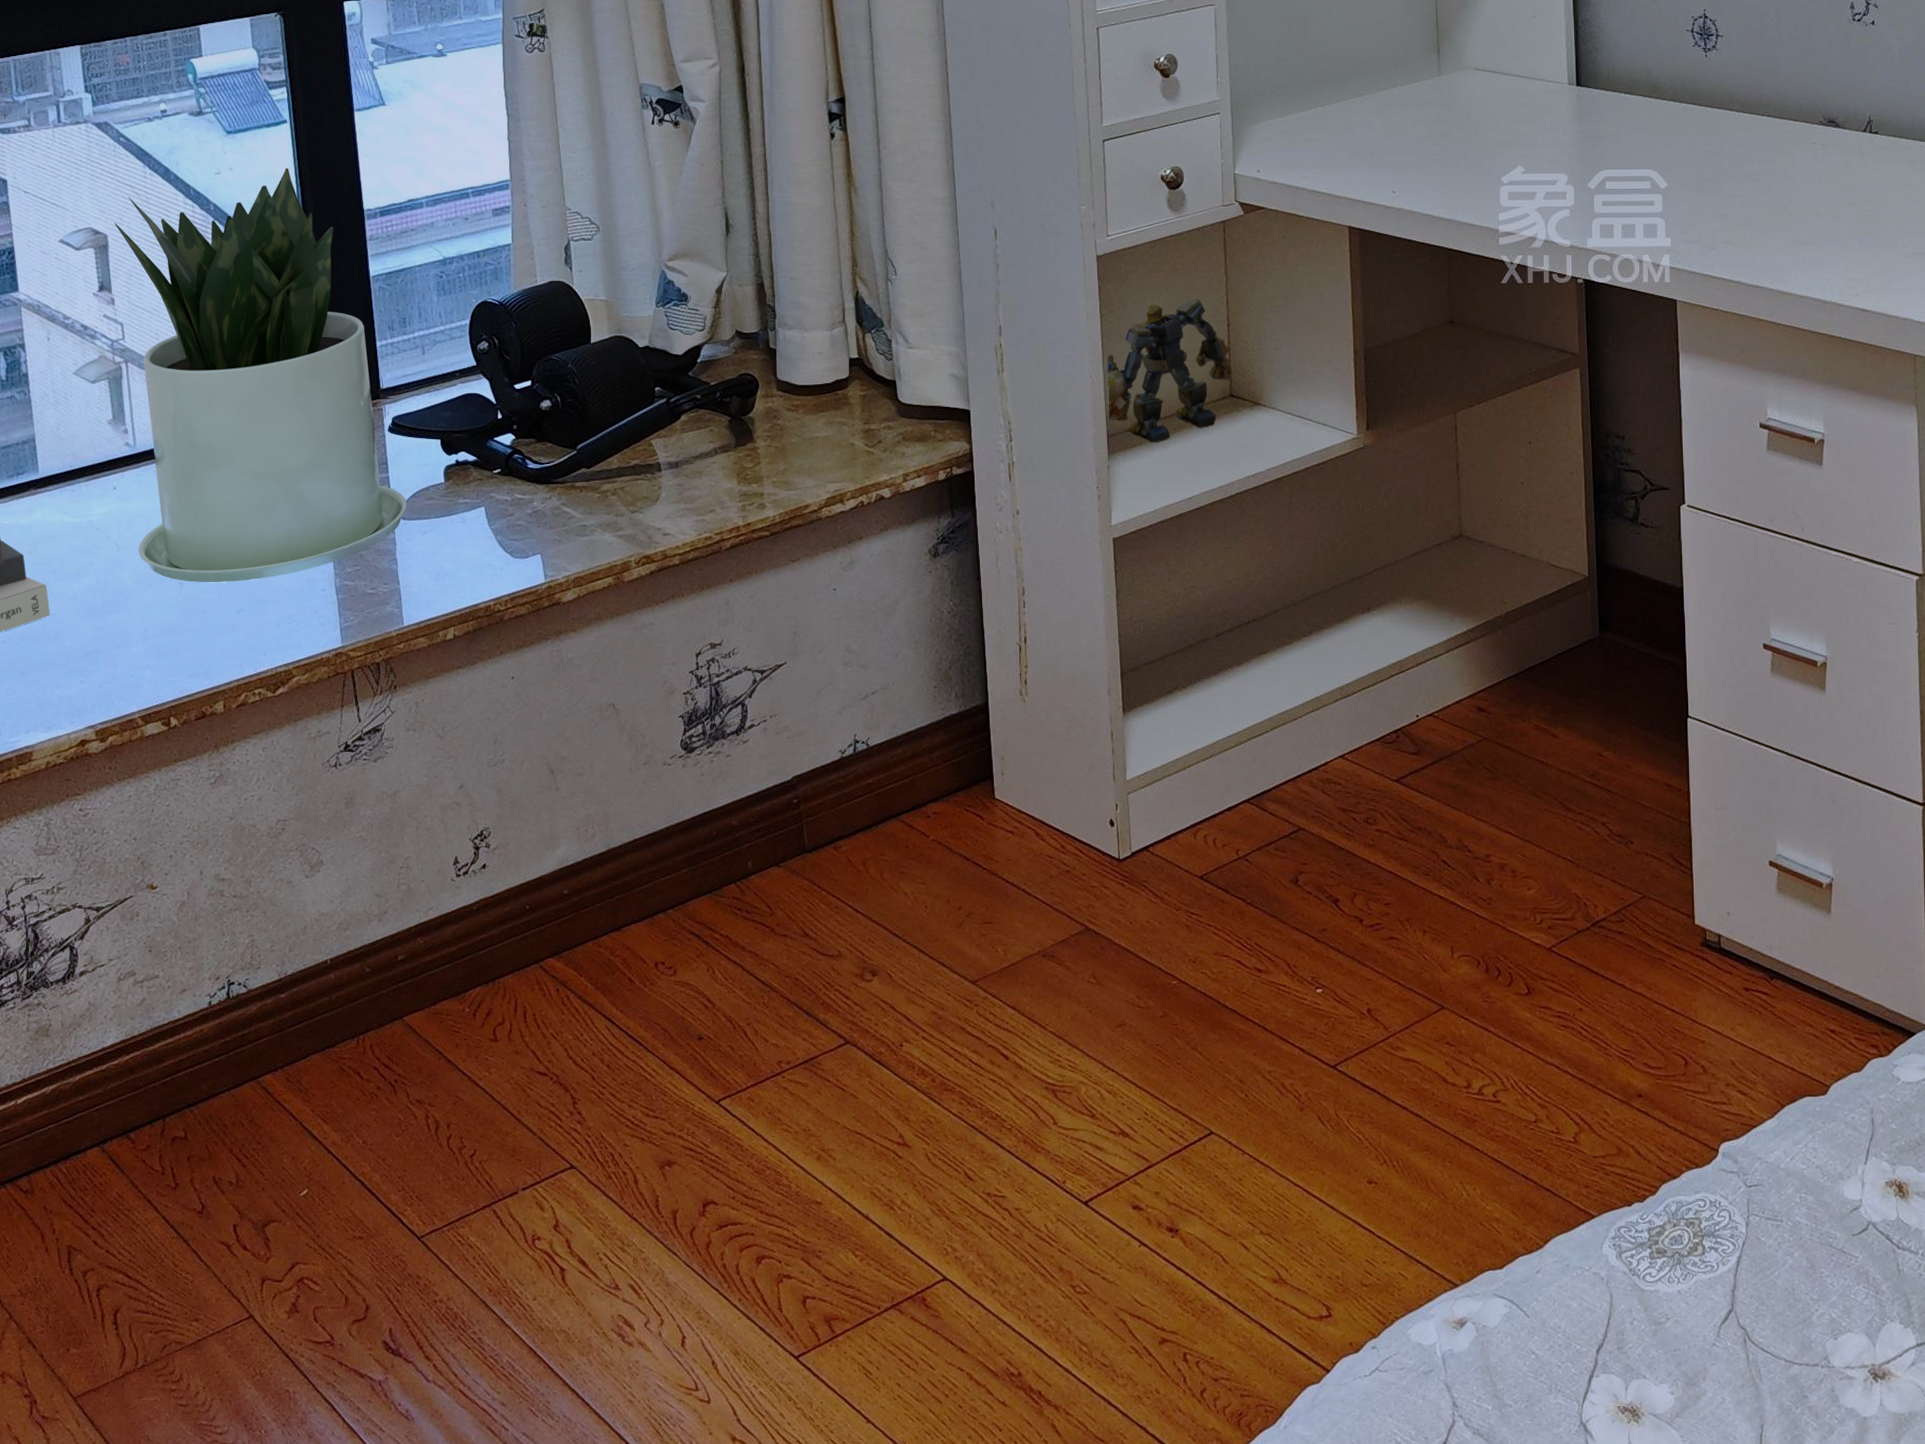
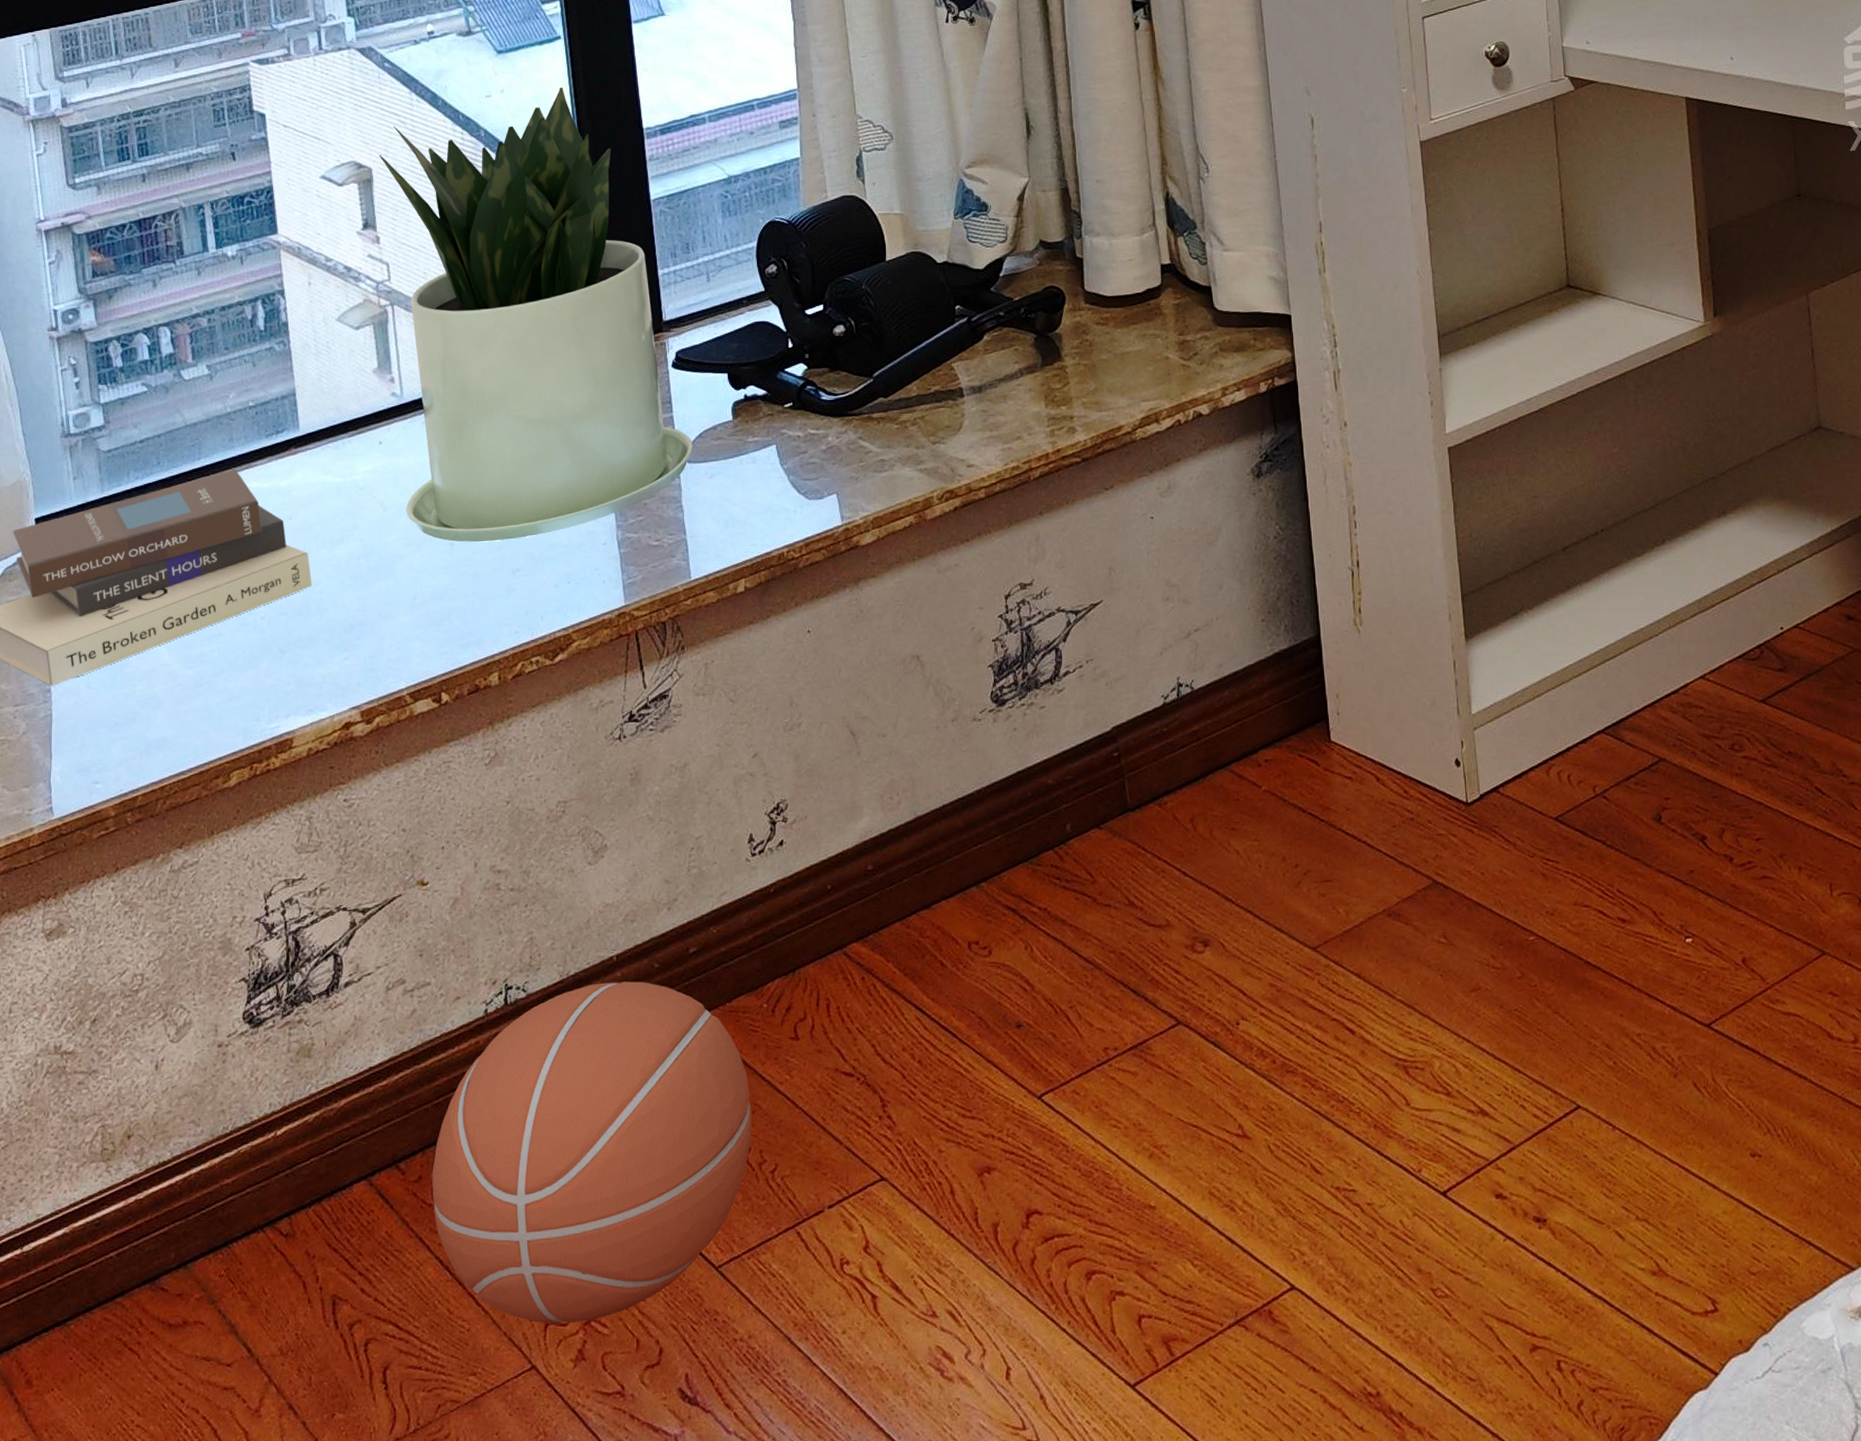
basketball: none [159,983,454,1279] -> present [432,981,752,1324]
toy robot: present [1106,299,1232,443] -> none [1433,183,1568,341]

